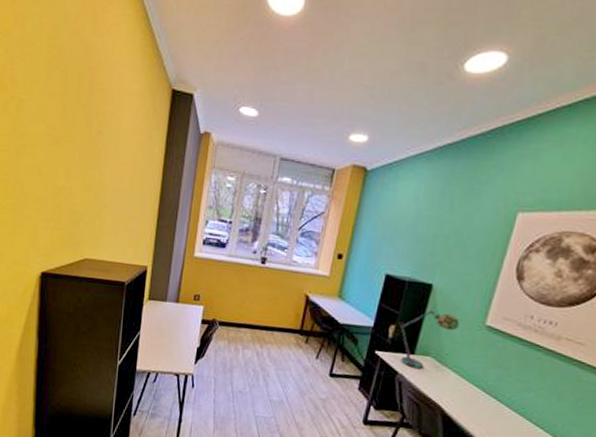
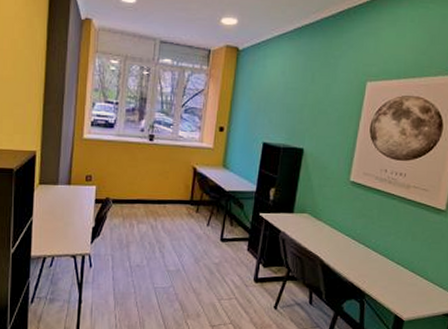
desk lamp: present [399,307,460,370] -> none [278,169,329,226]

